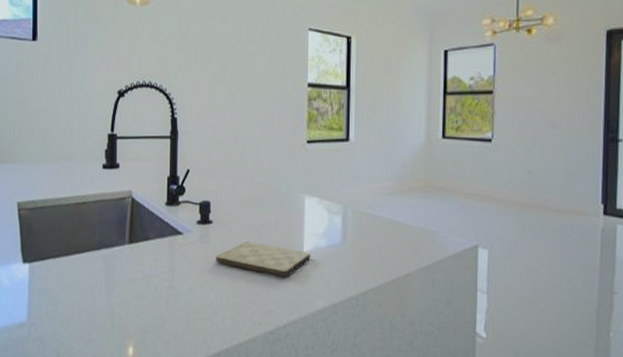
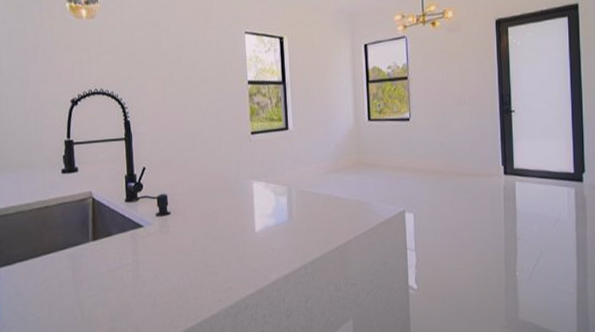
cutting board: present [216,242,311,278] -> none [176,227,262,256]

